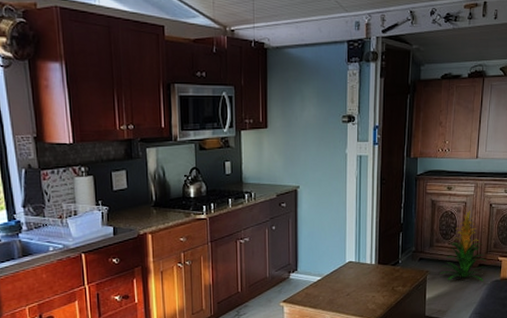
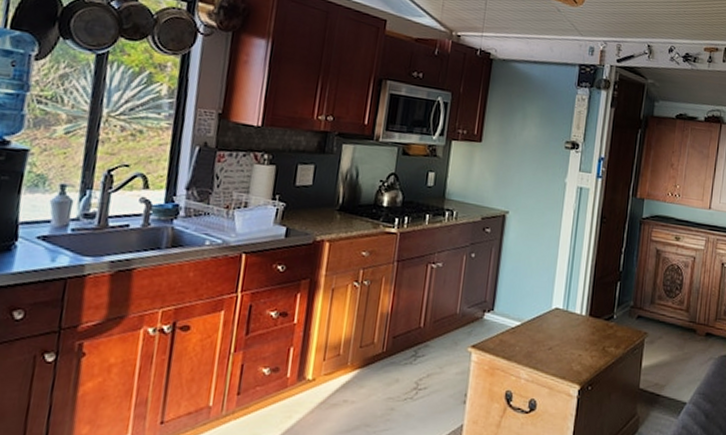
indoor plant: present [439,211,486,281] -> none [659,267,715,354]

